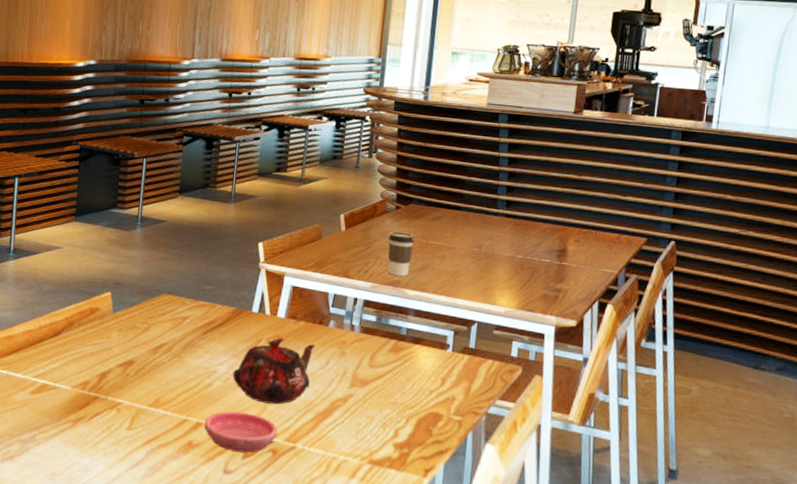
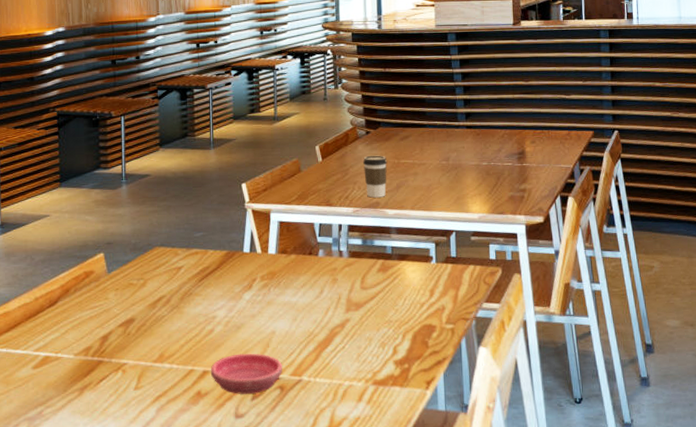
teapot: present [232,338,316,405] -> none [232,274,308,341]

